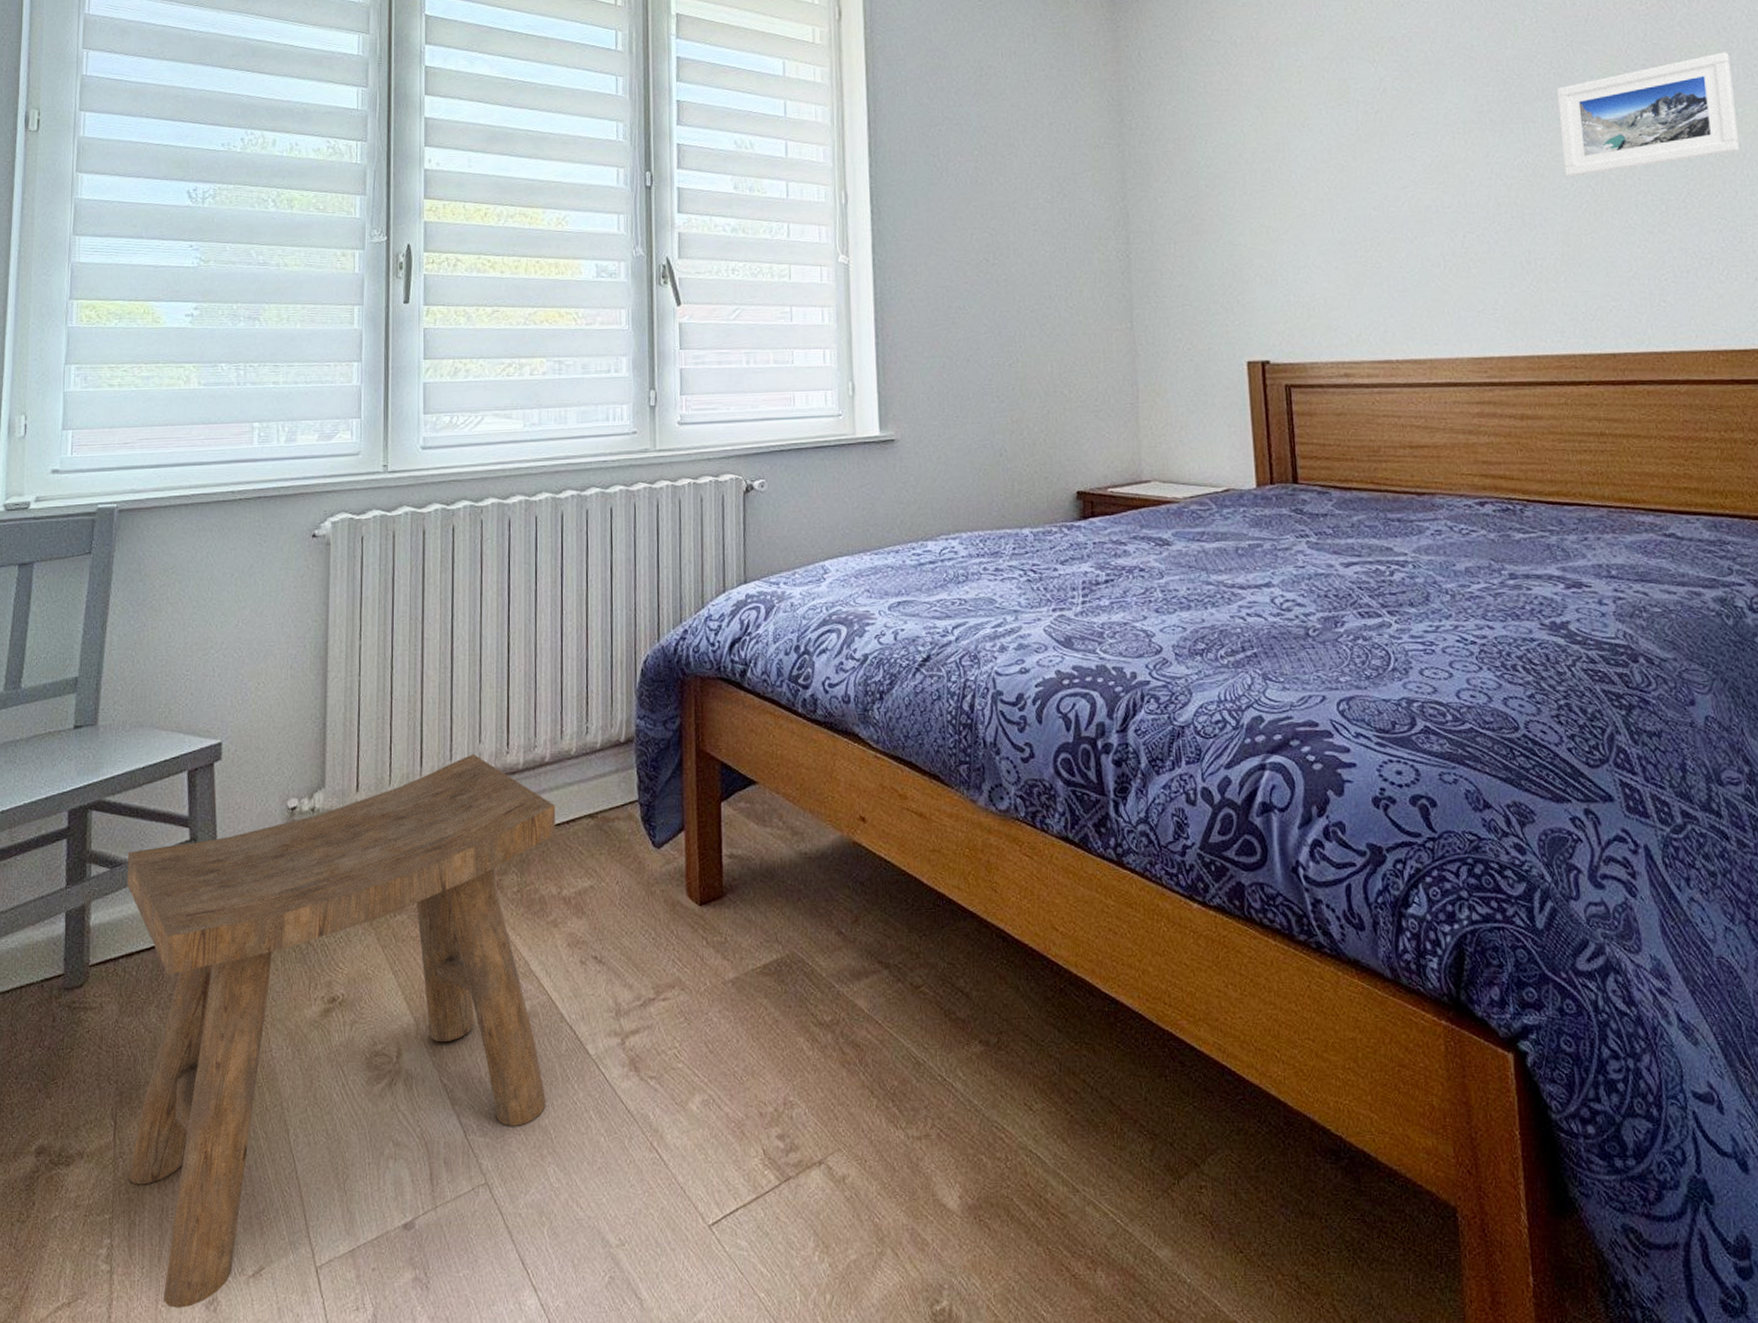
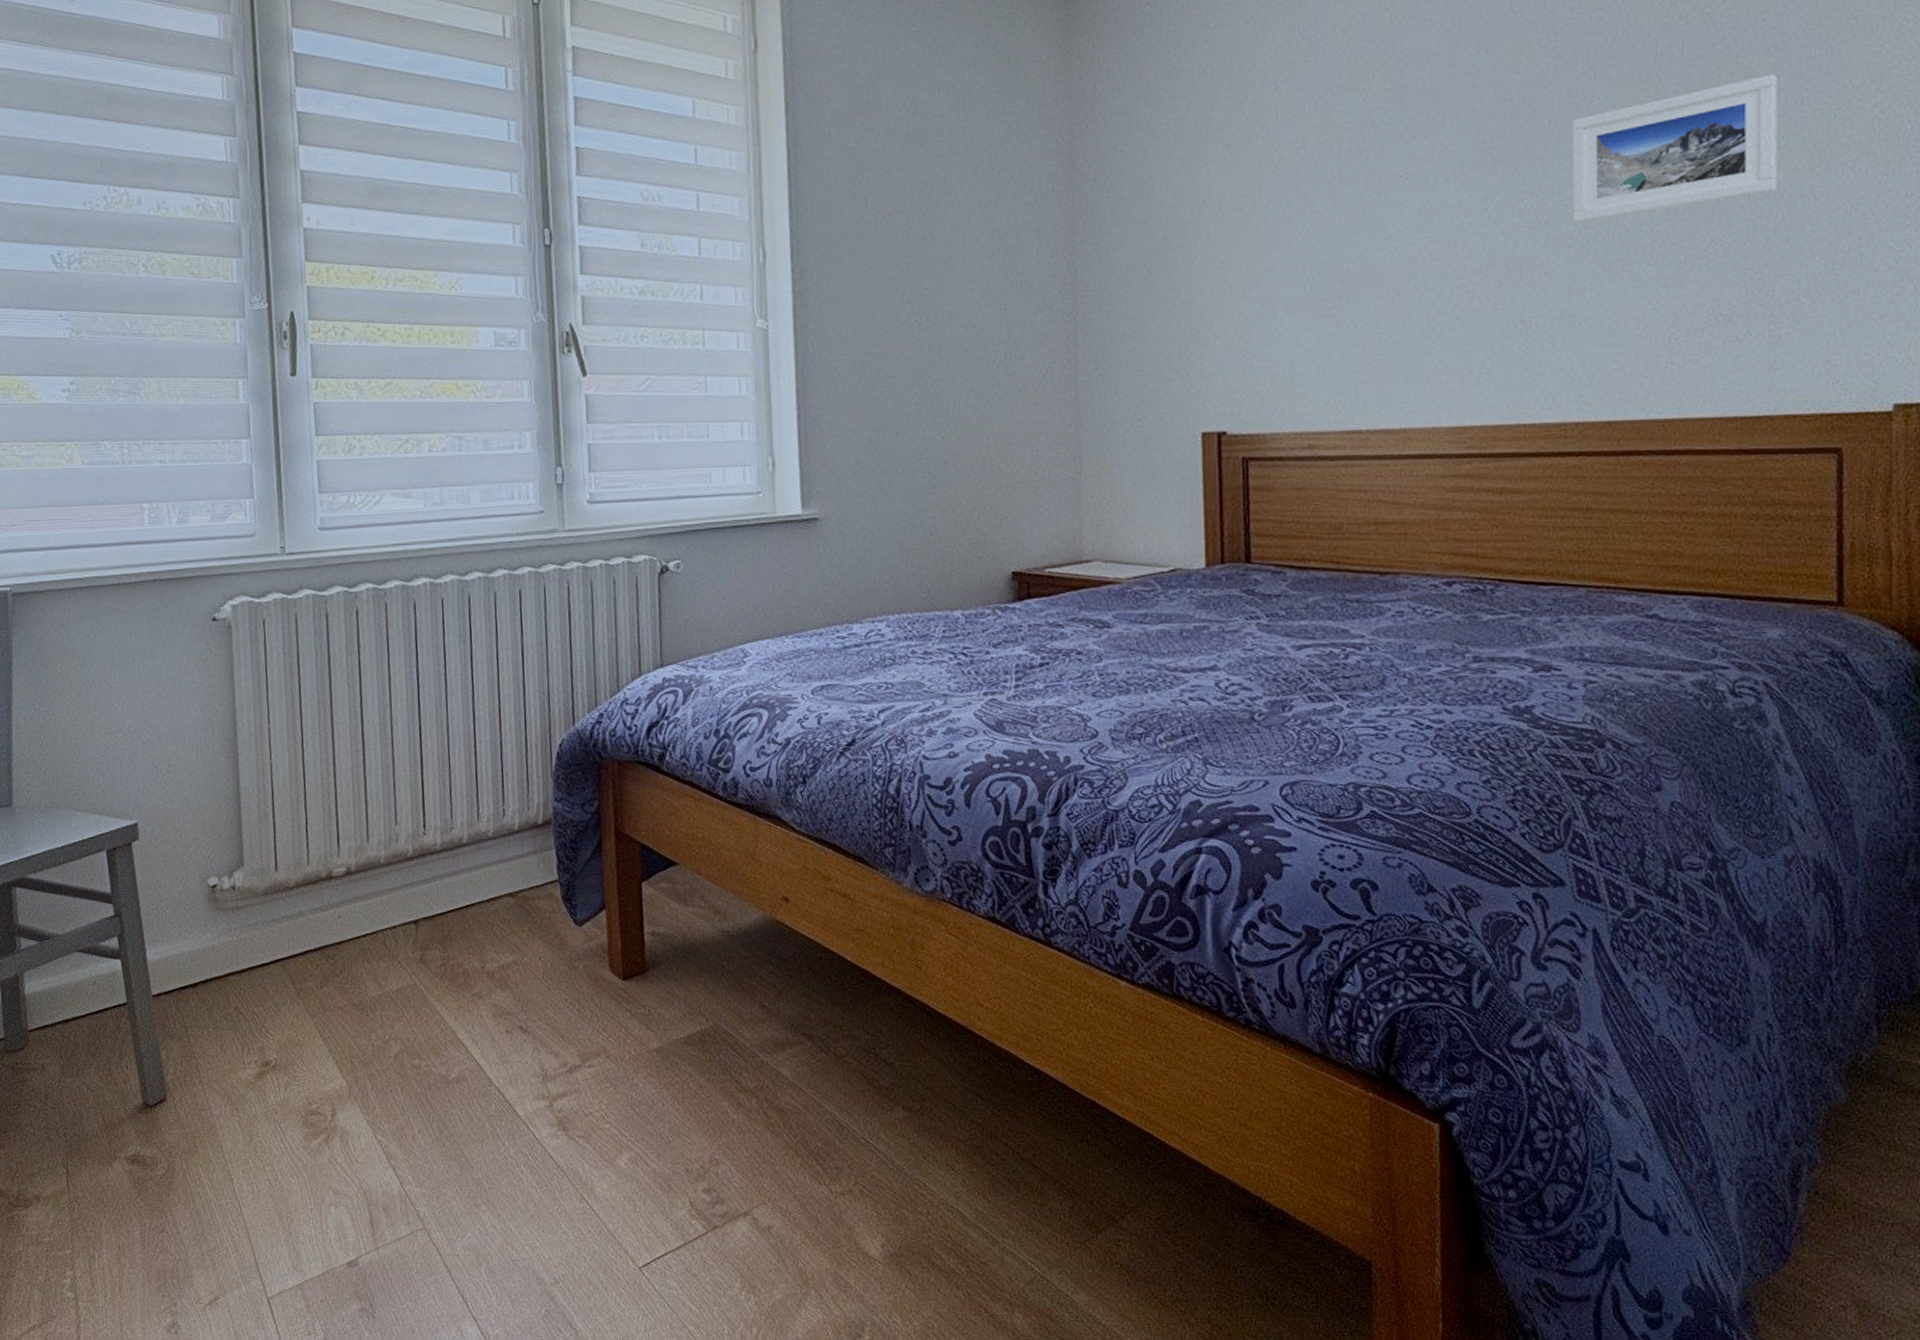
stool: present [127,754,556,1308] -> none [54,835,479,1331]

